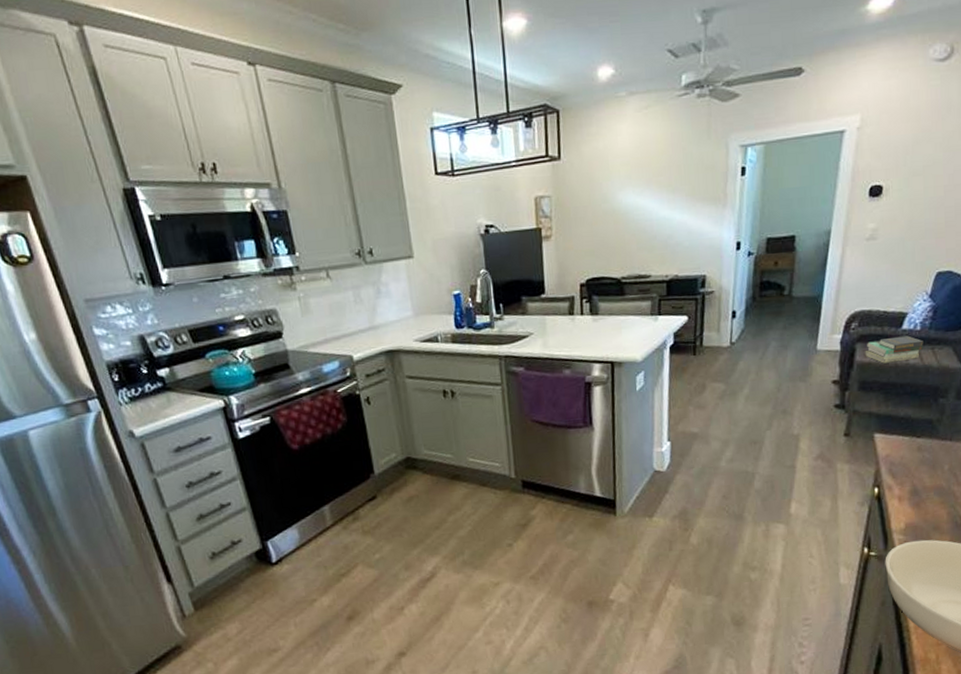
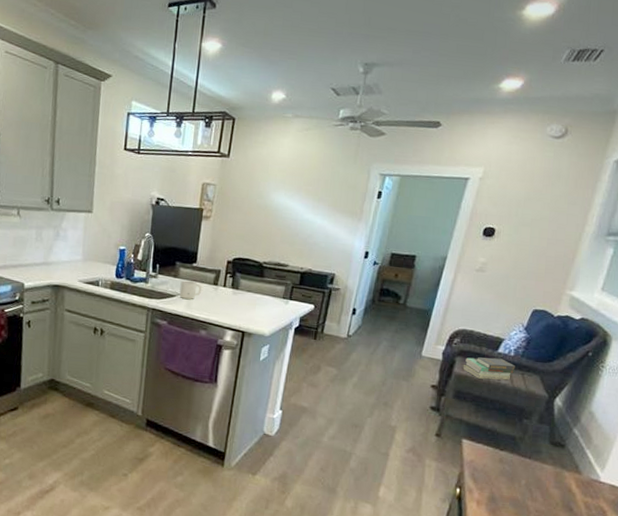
mug: none [531,315,556,338] -> present [179,280,202,300]

